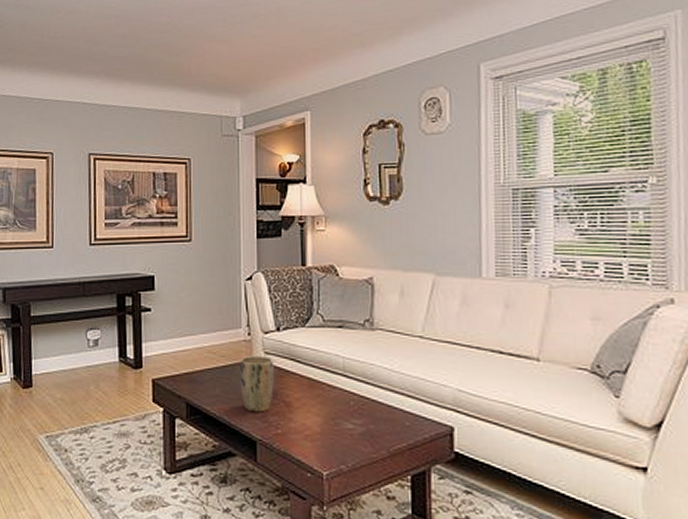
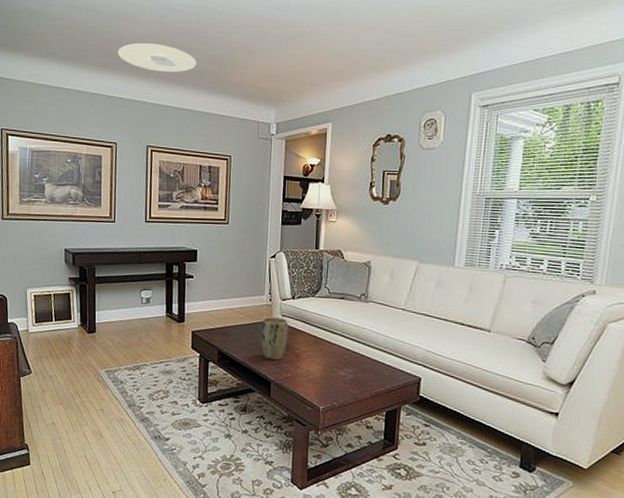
ceiling light: none [52,35,145,67] -> present [118,42,197,72]

